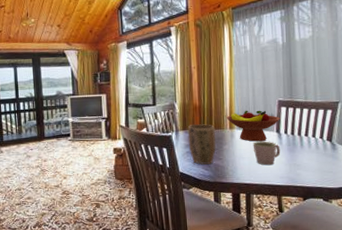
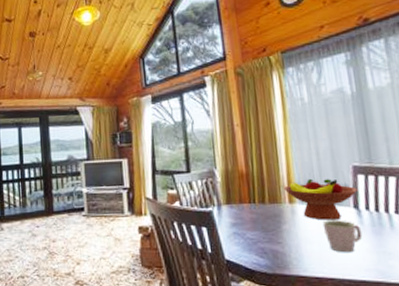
plant pot: present [187,123,216,165] -> none [233,195,272,250]

